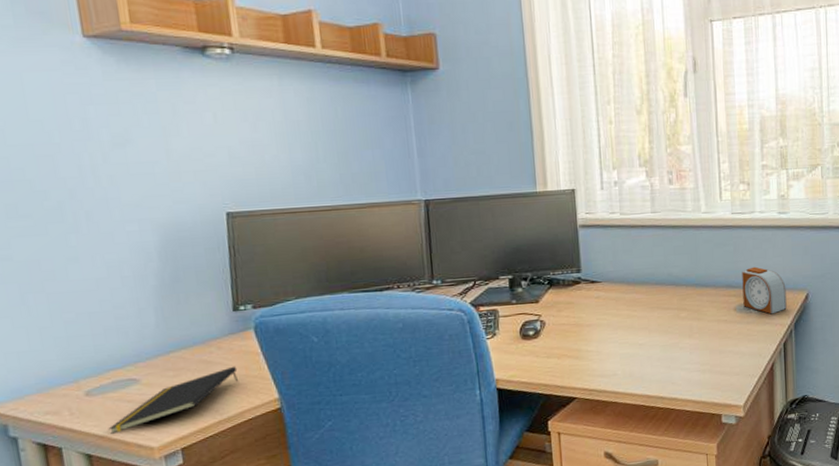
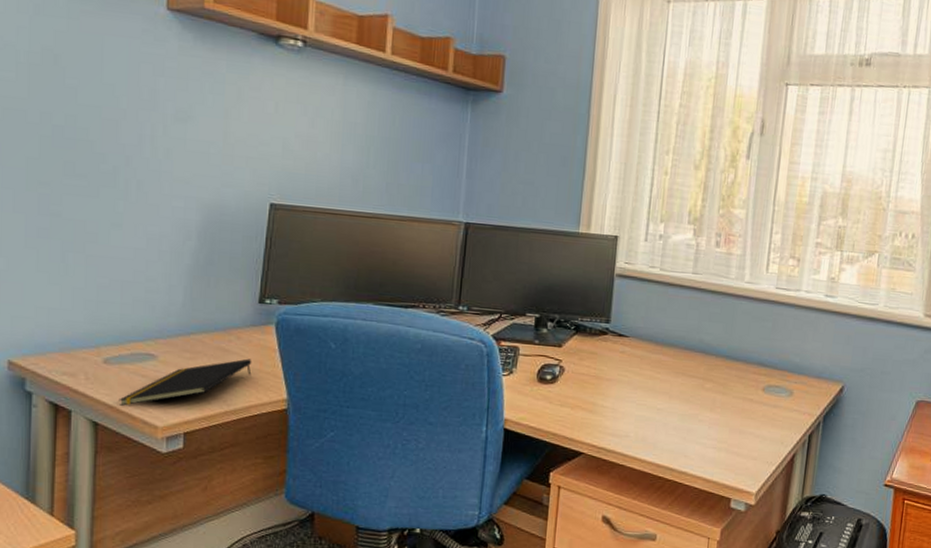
alarm clock: present [742,266,787,314] -> none [773,348,821,402]

